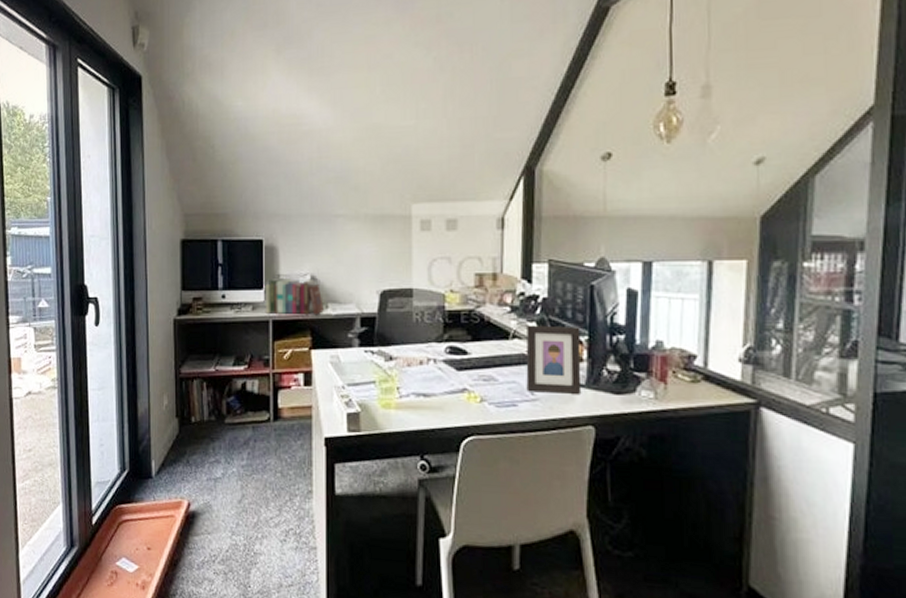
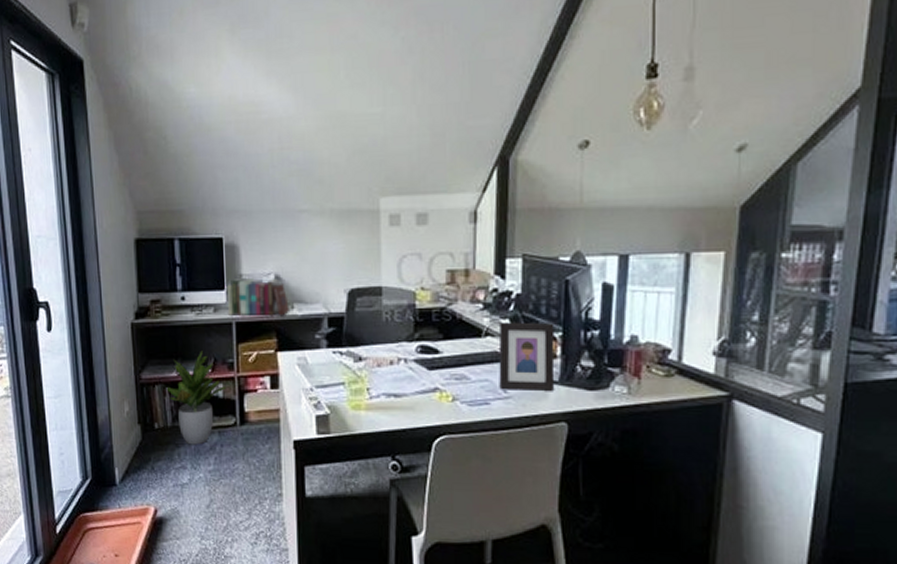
potted plant: none [205,347,262,440] -> present [168,350,227,445]

